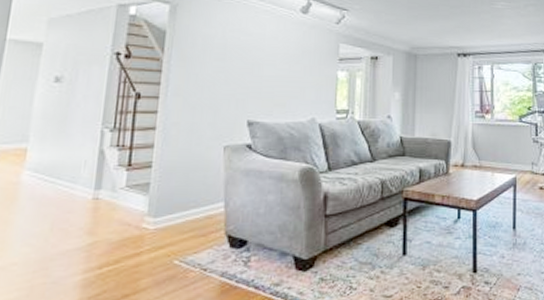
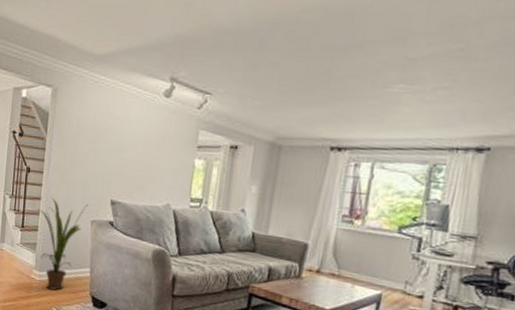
house plant: none [151,125,220,238] -> present [37,197,89,291]

